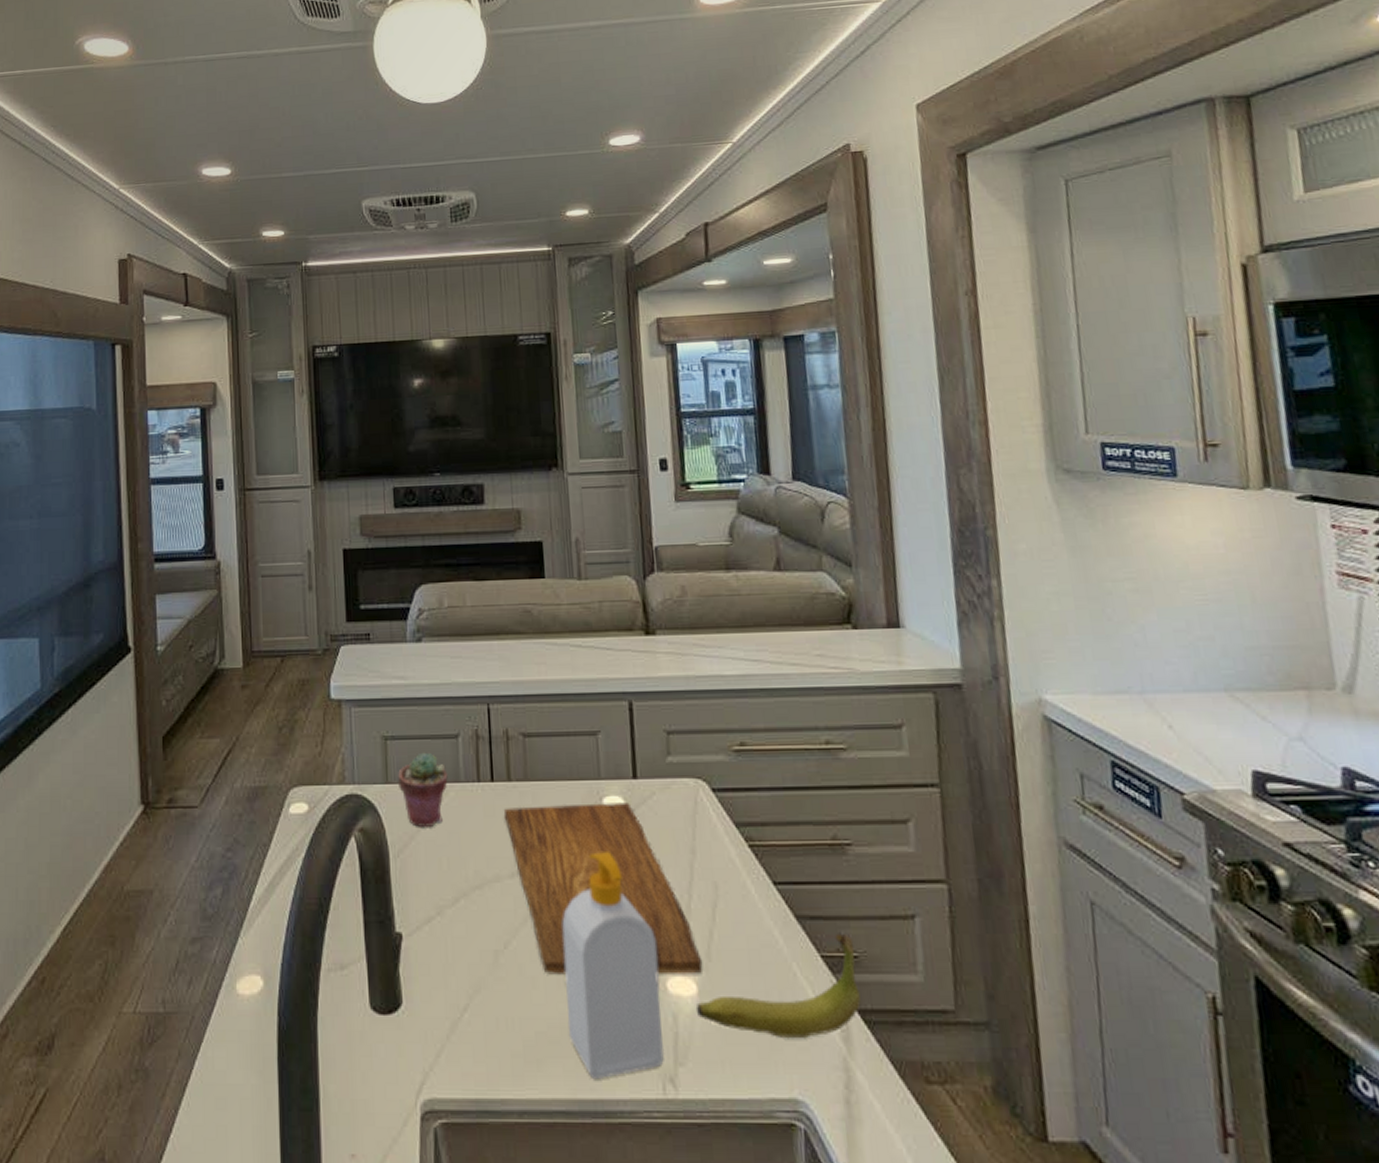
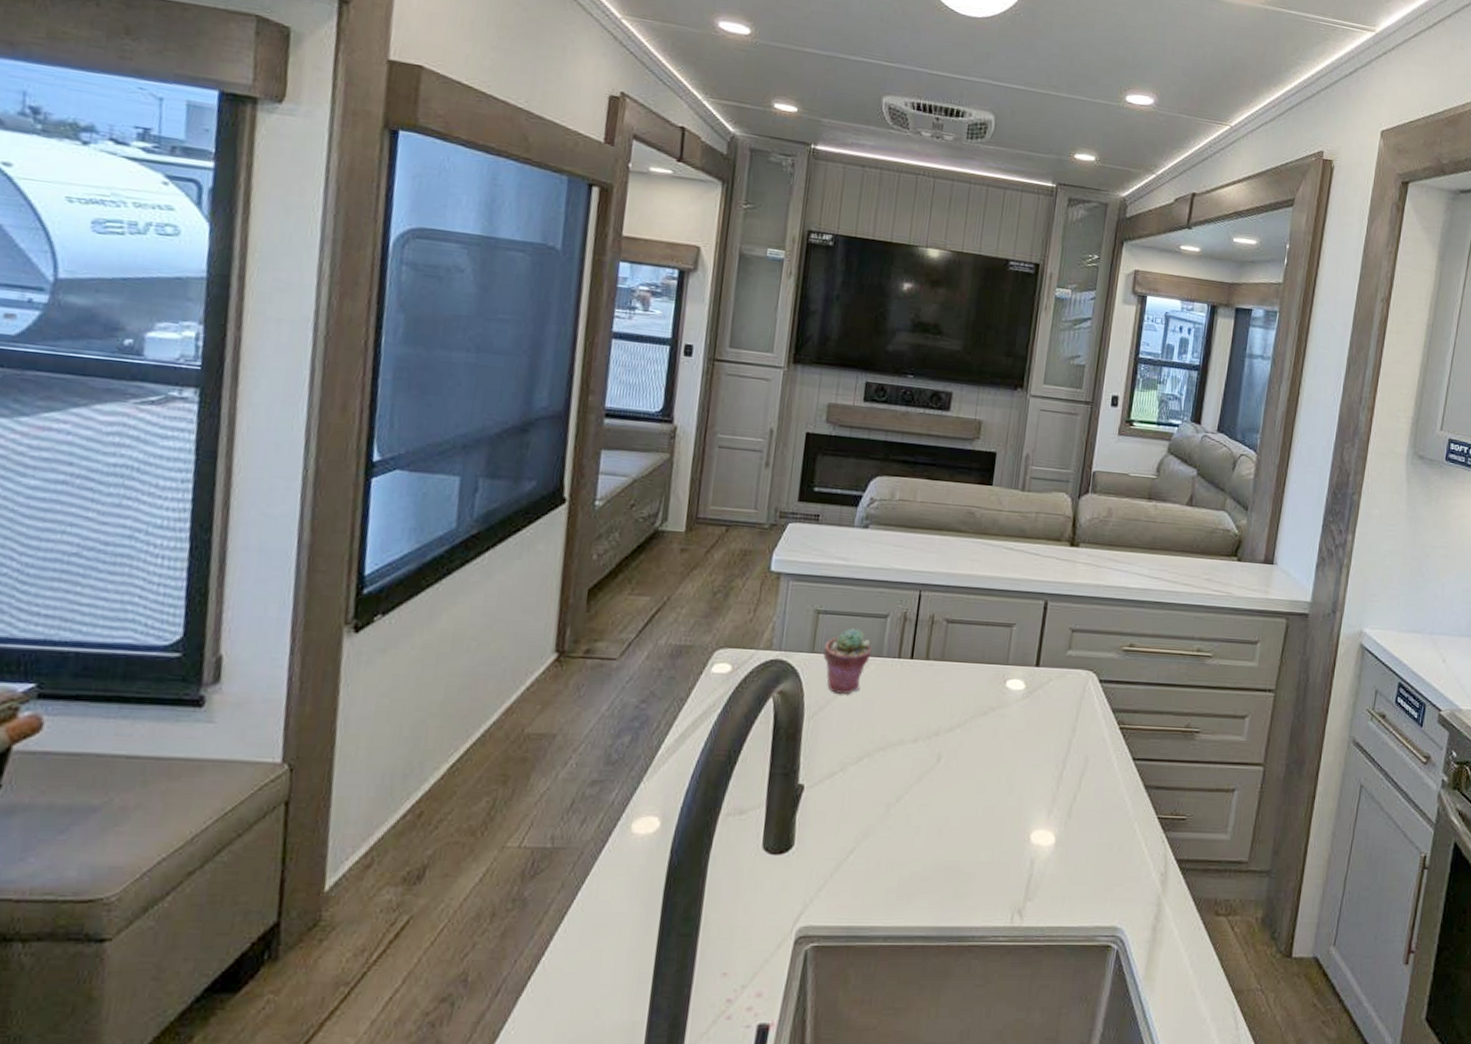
cutting board: present [503,803,703,975] -> none [916,682,1064,829]
soap bottle: present [562,852,665,1080] -> none [939,725,1029,911]
banana: present [695,931,861,1039] -> none [1050,799,1185,881]

